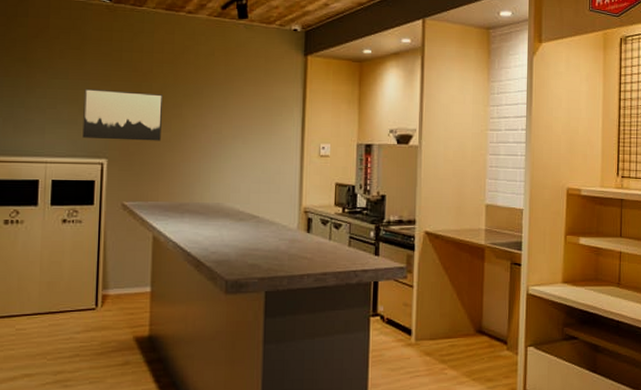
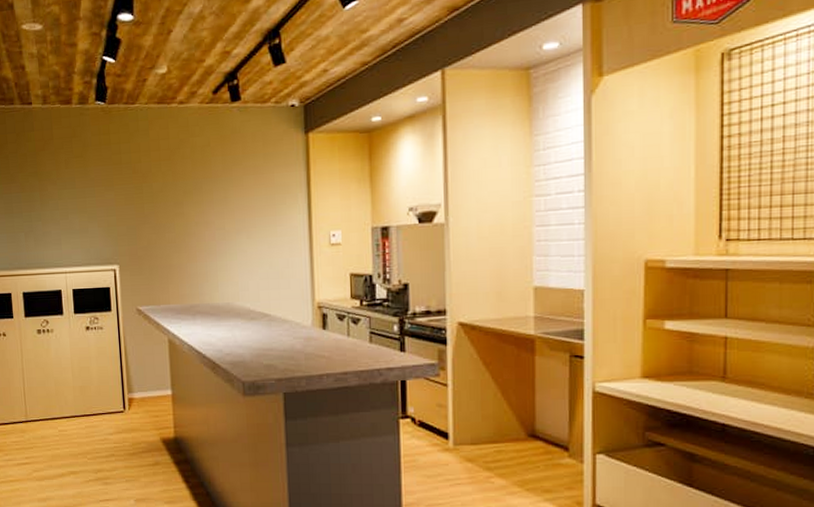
wall art: present [82,88,162,141] -> none [91,194,166,246]

